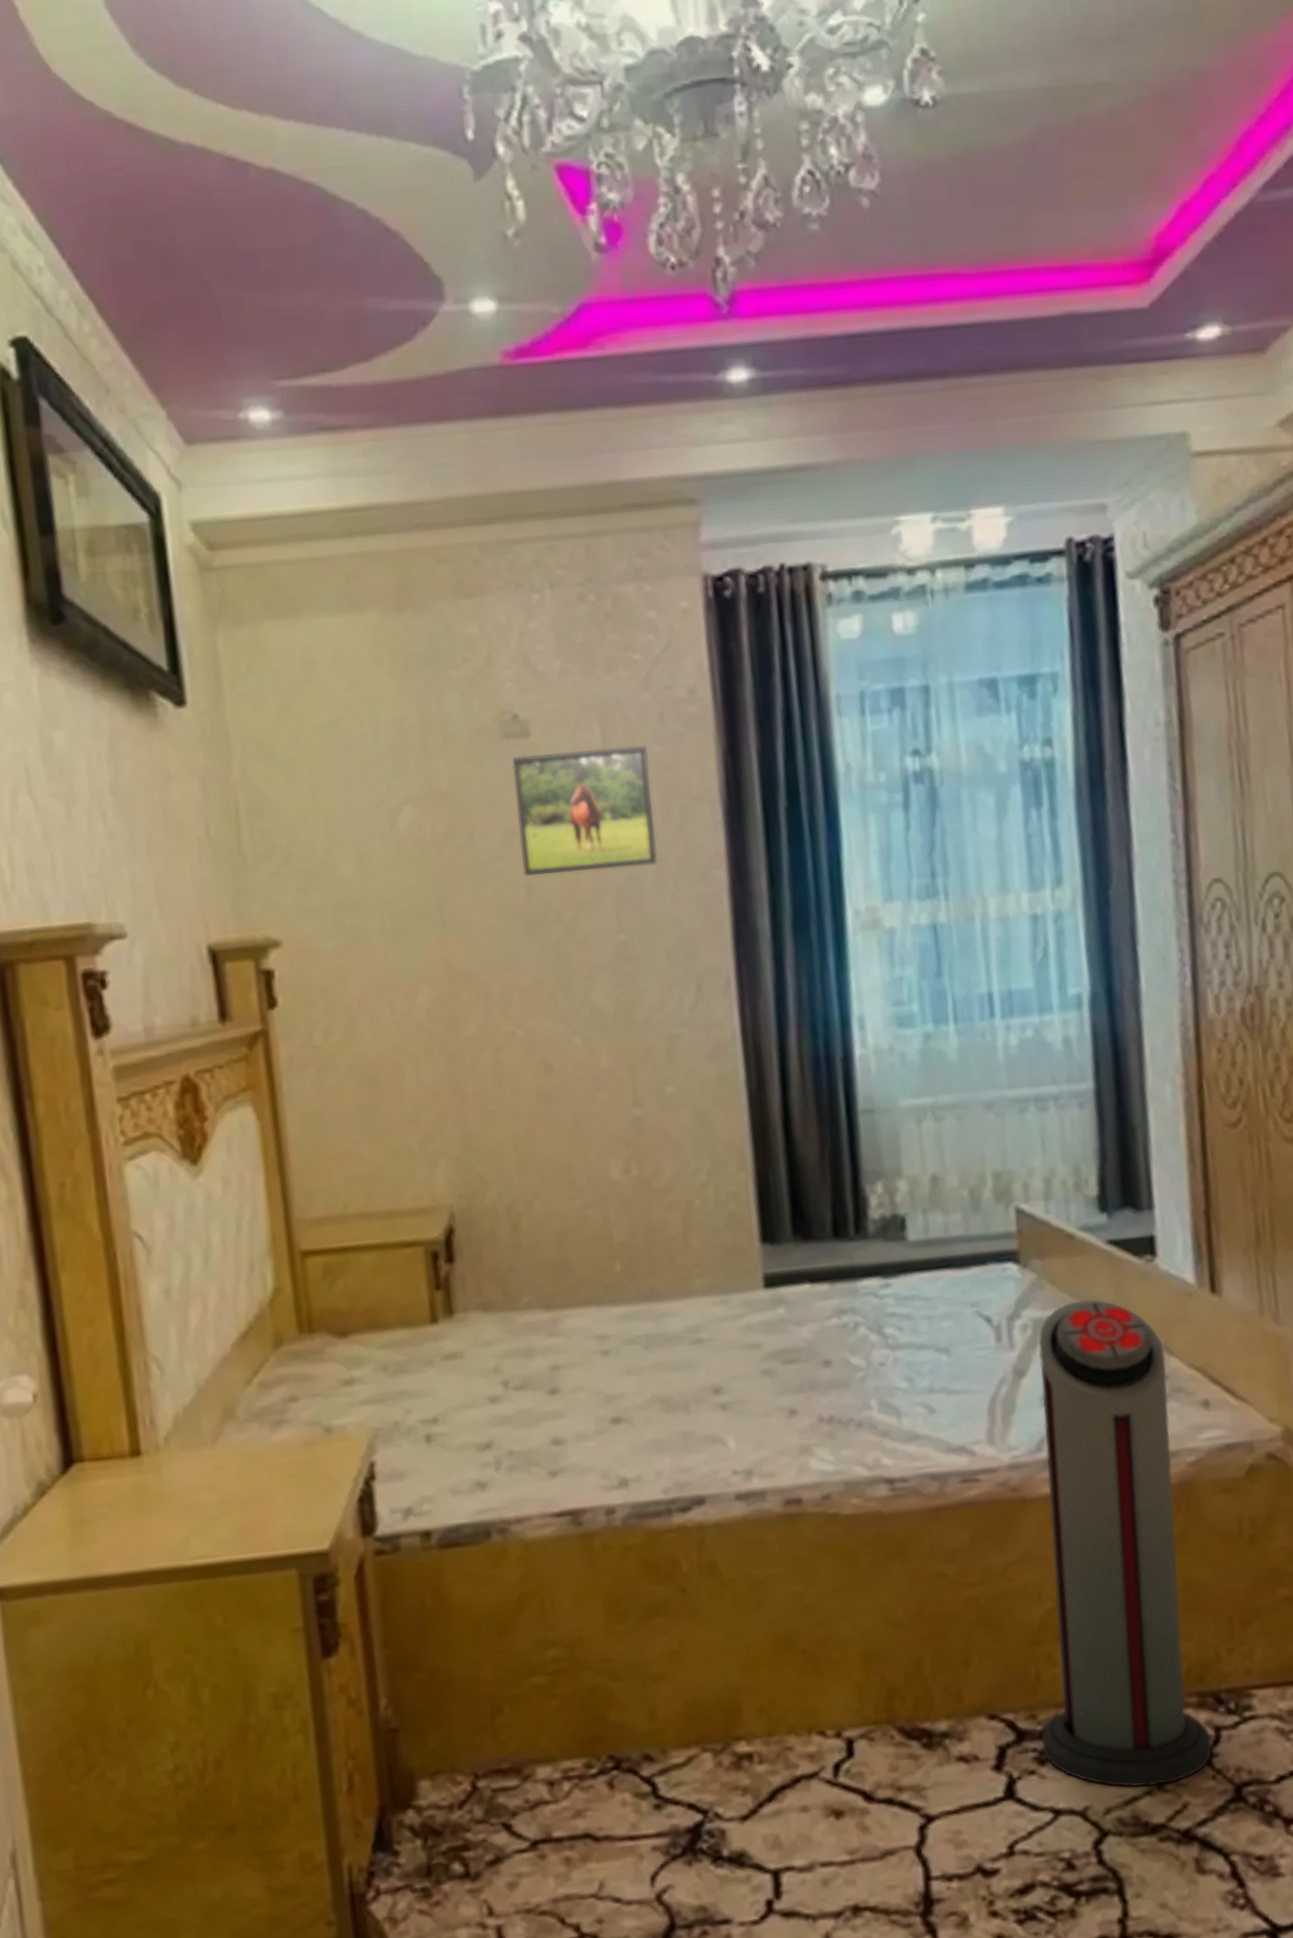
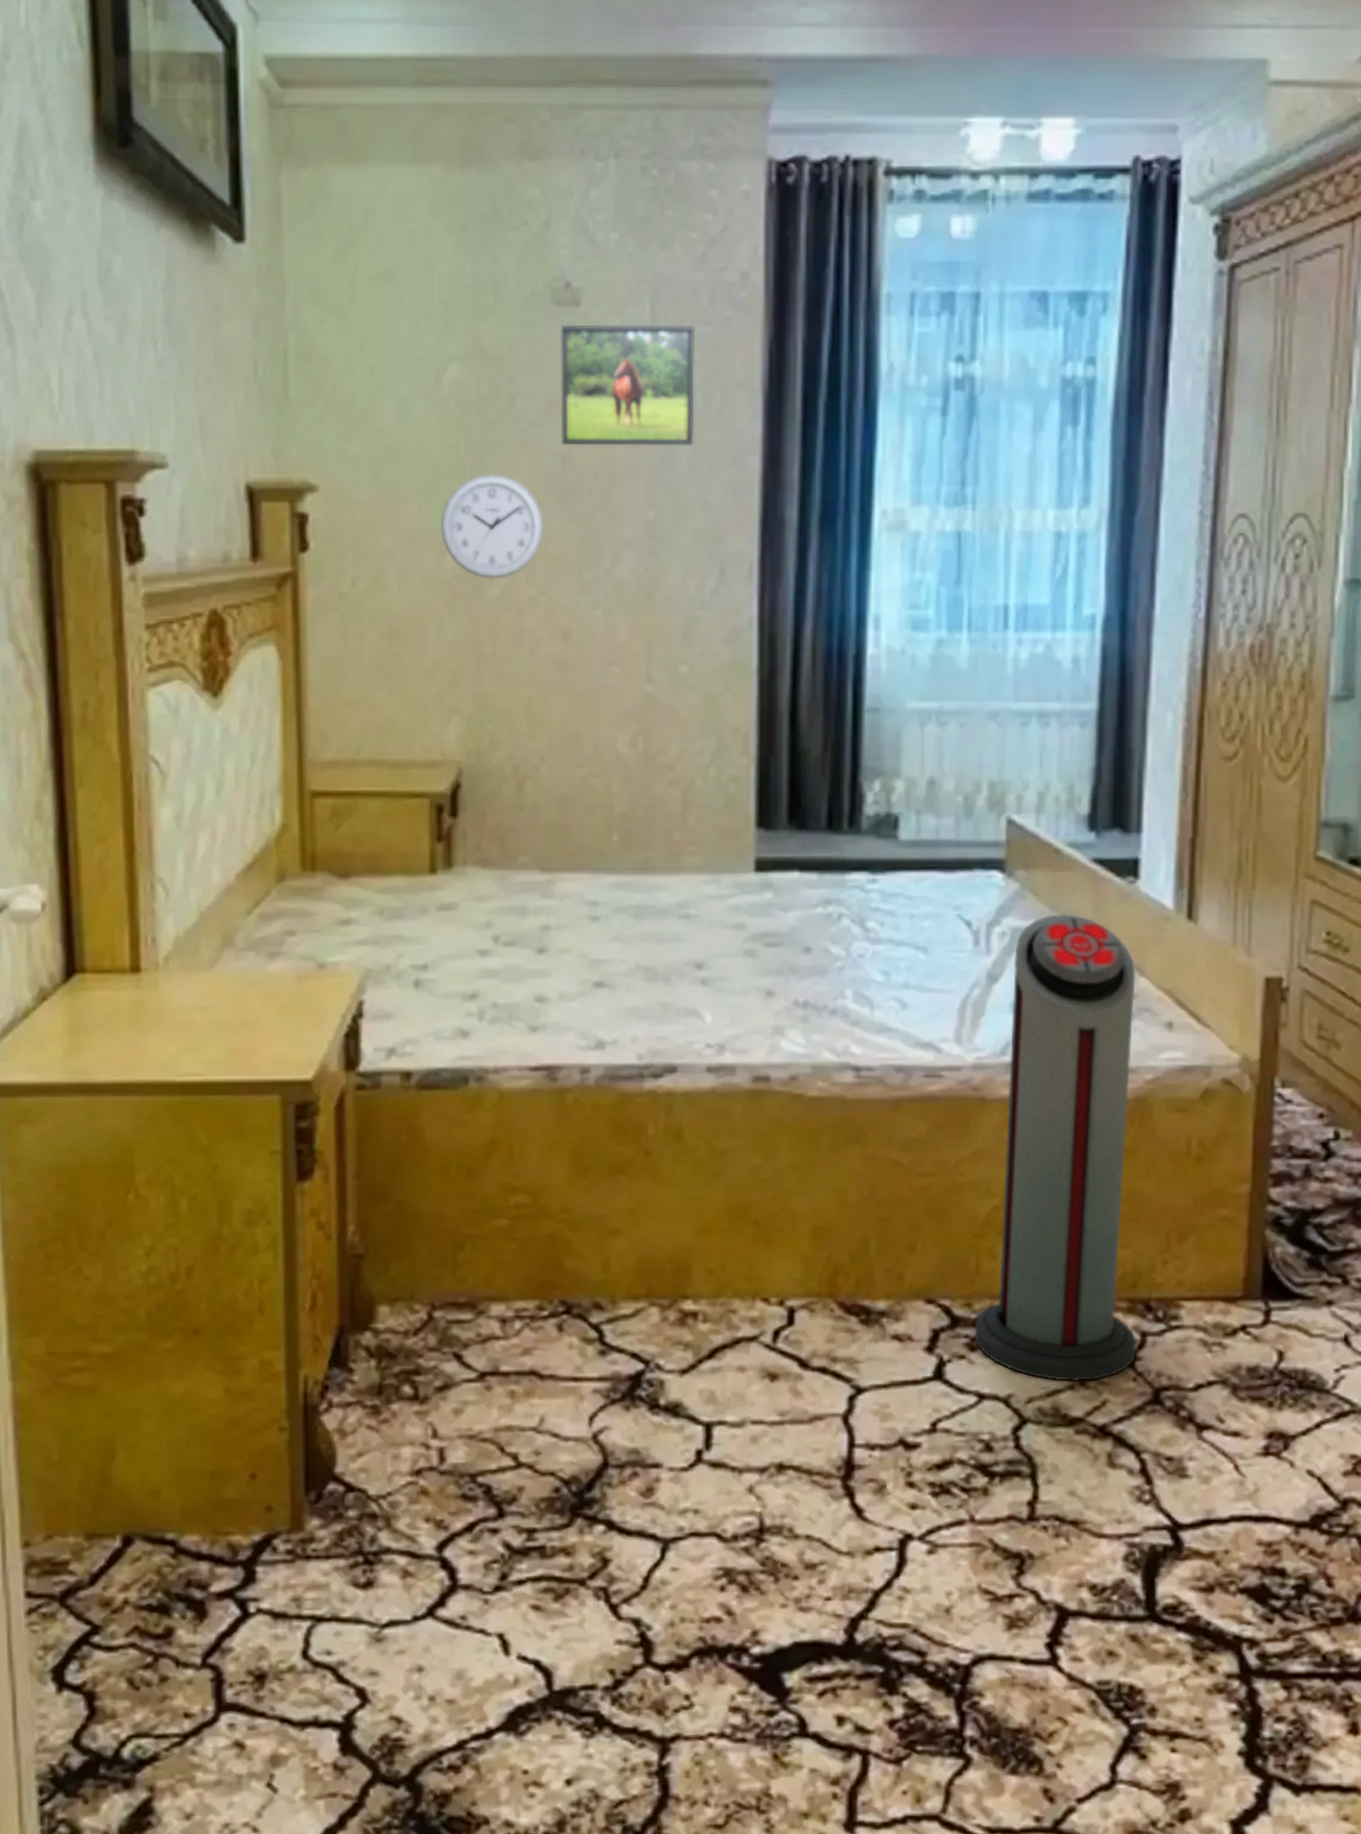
wall clock: none [408,911,515,1018] -> present [440,473,544,579]

